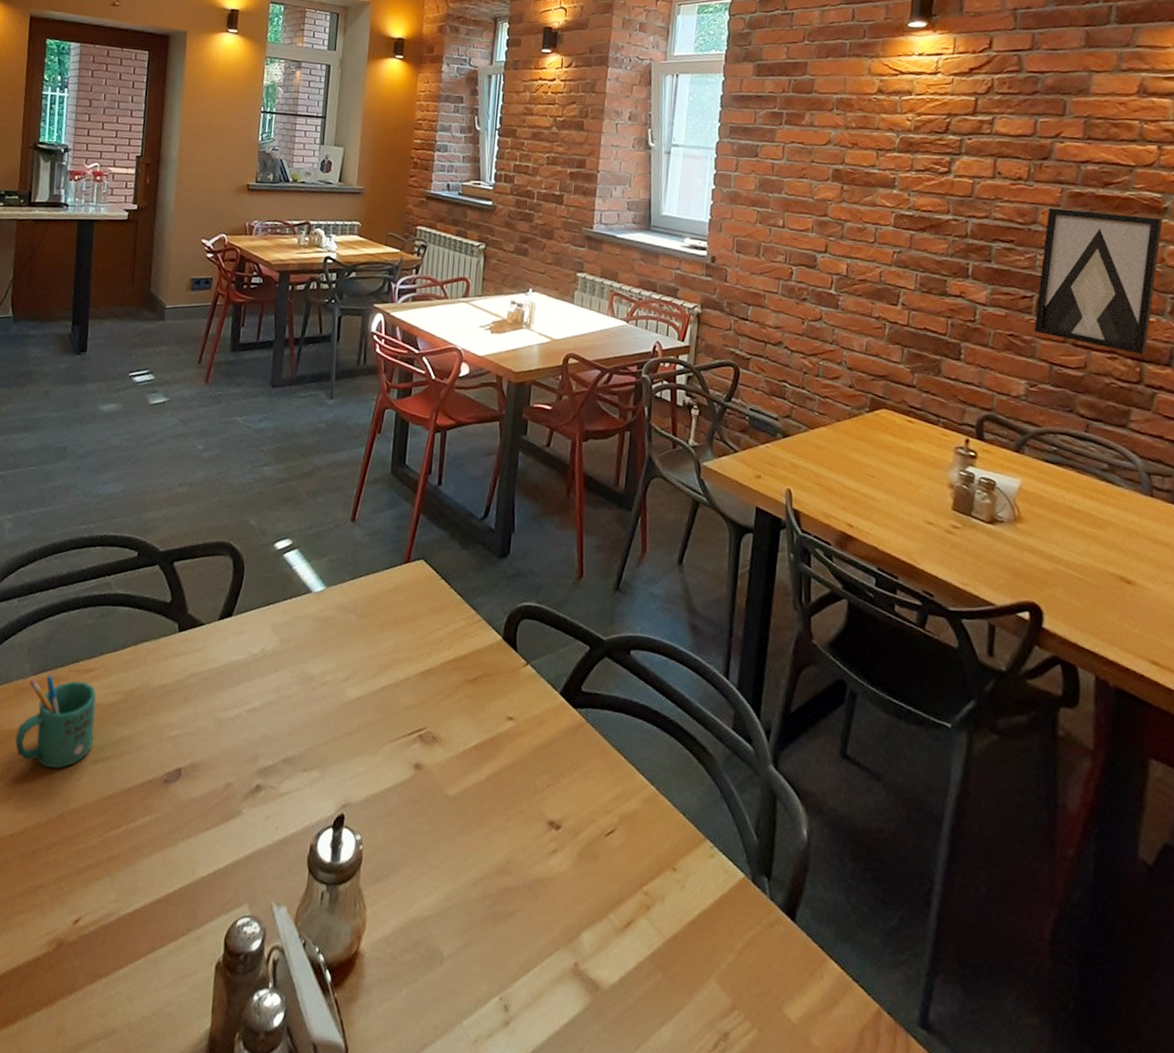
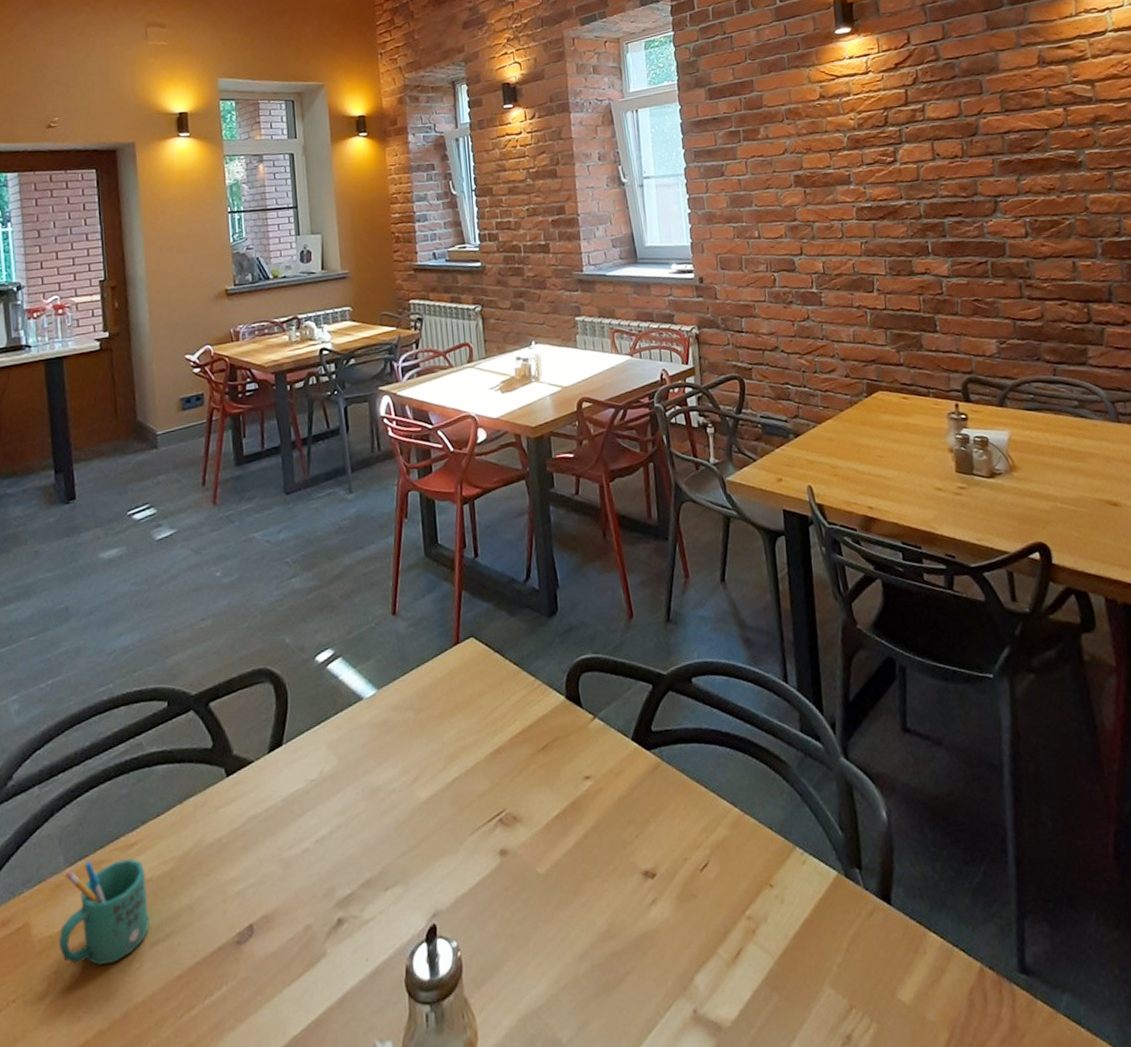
wall art: present [1034,208,1163,355] -> none [984,171,1090,297]

